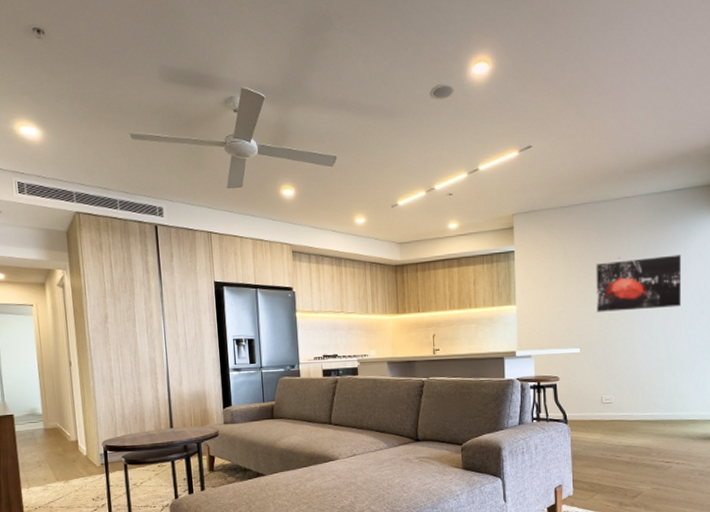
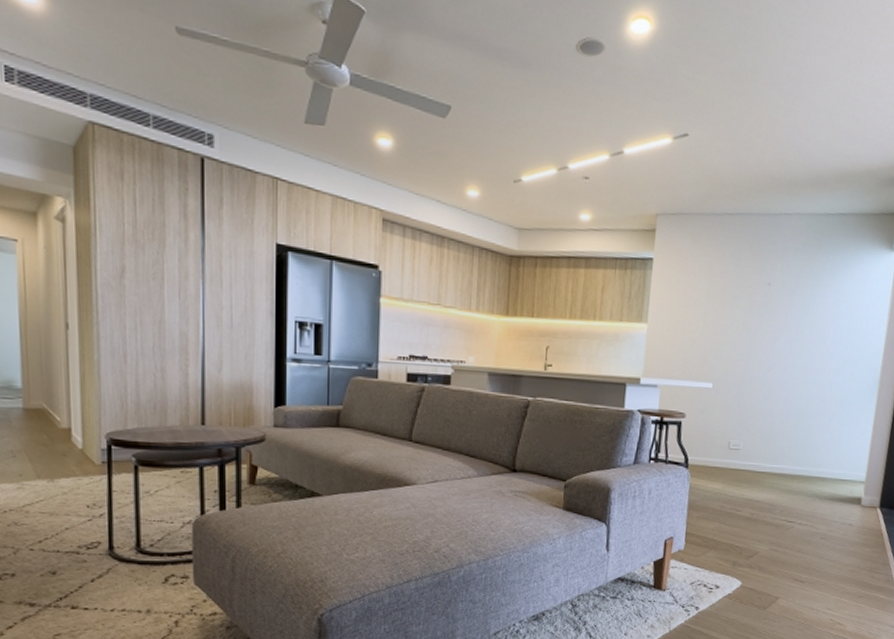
wall art: present [596,255,682,312] -> none [736,287,836,349]

